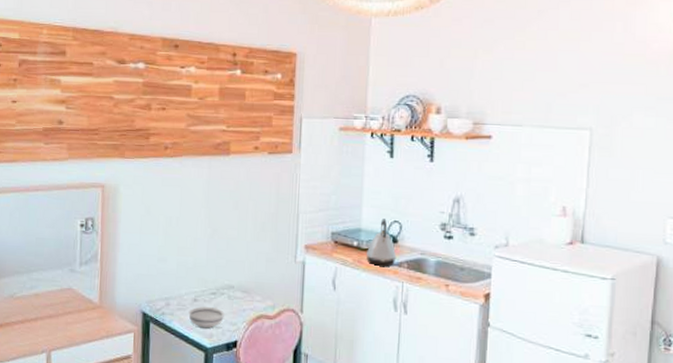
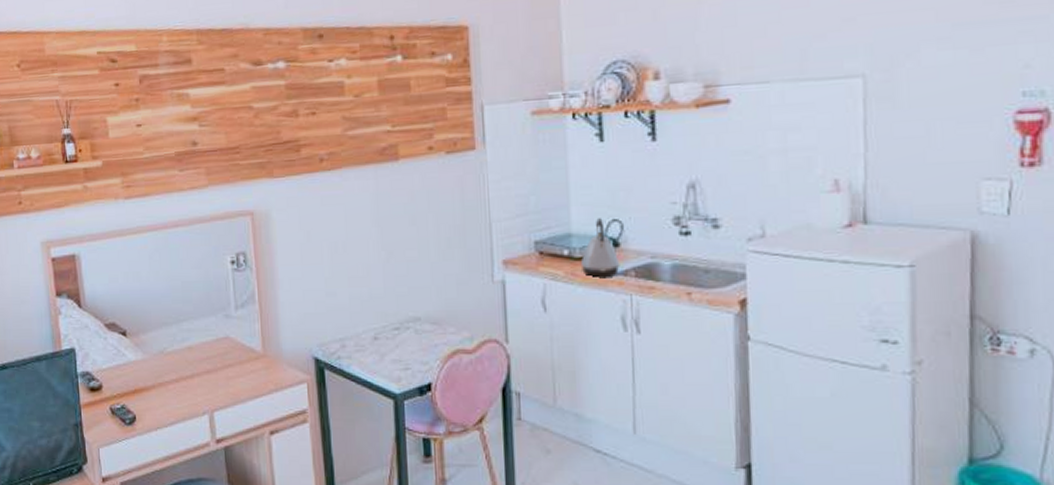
bowl: present [188,306,224,329] -> none [369,345,413,371]

